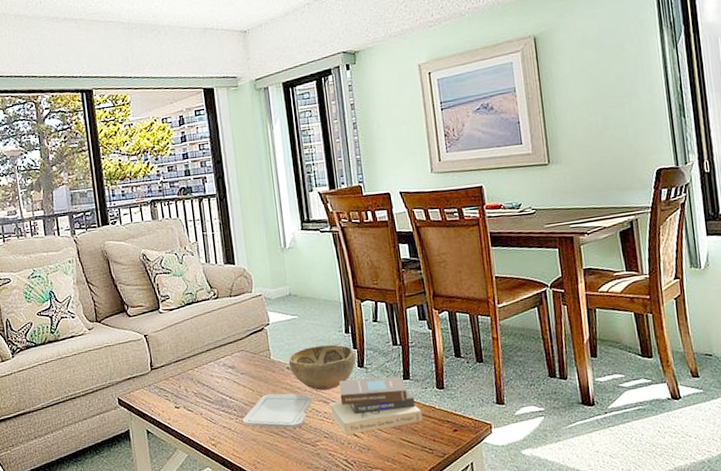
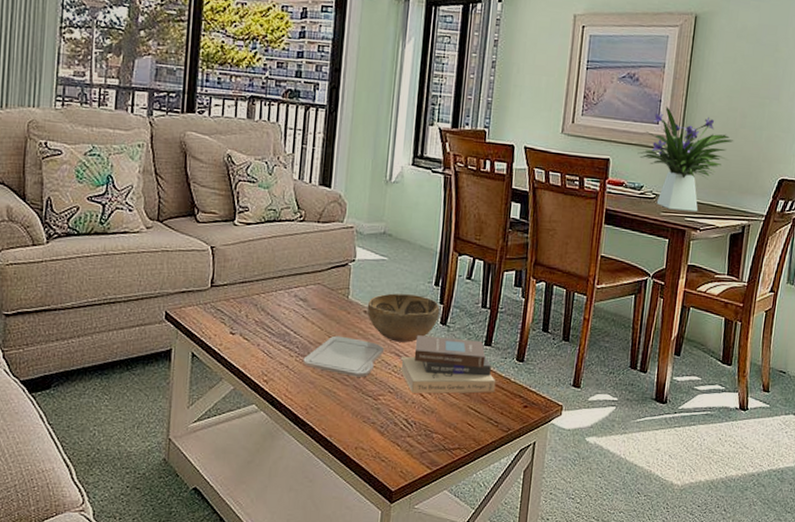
flower arrangement: none [503,126,600,221] -> present [635,107,733,212]

